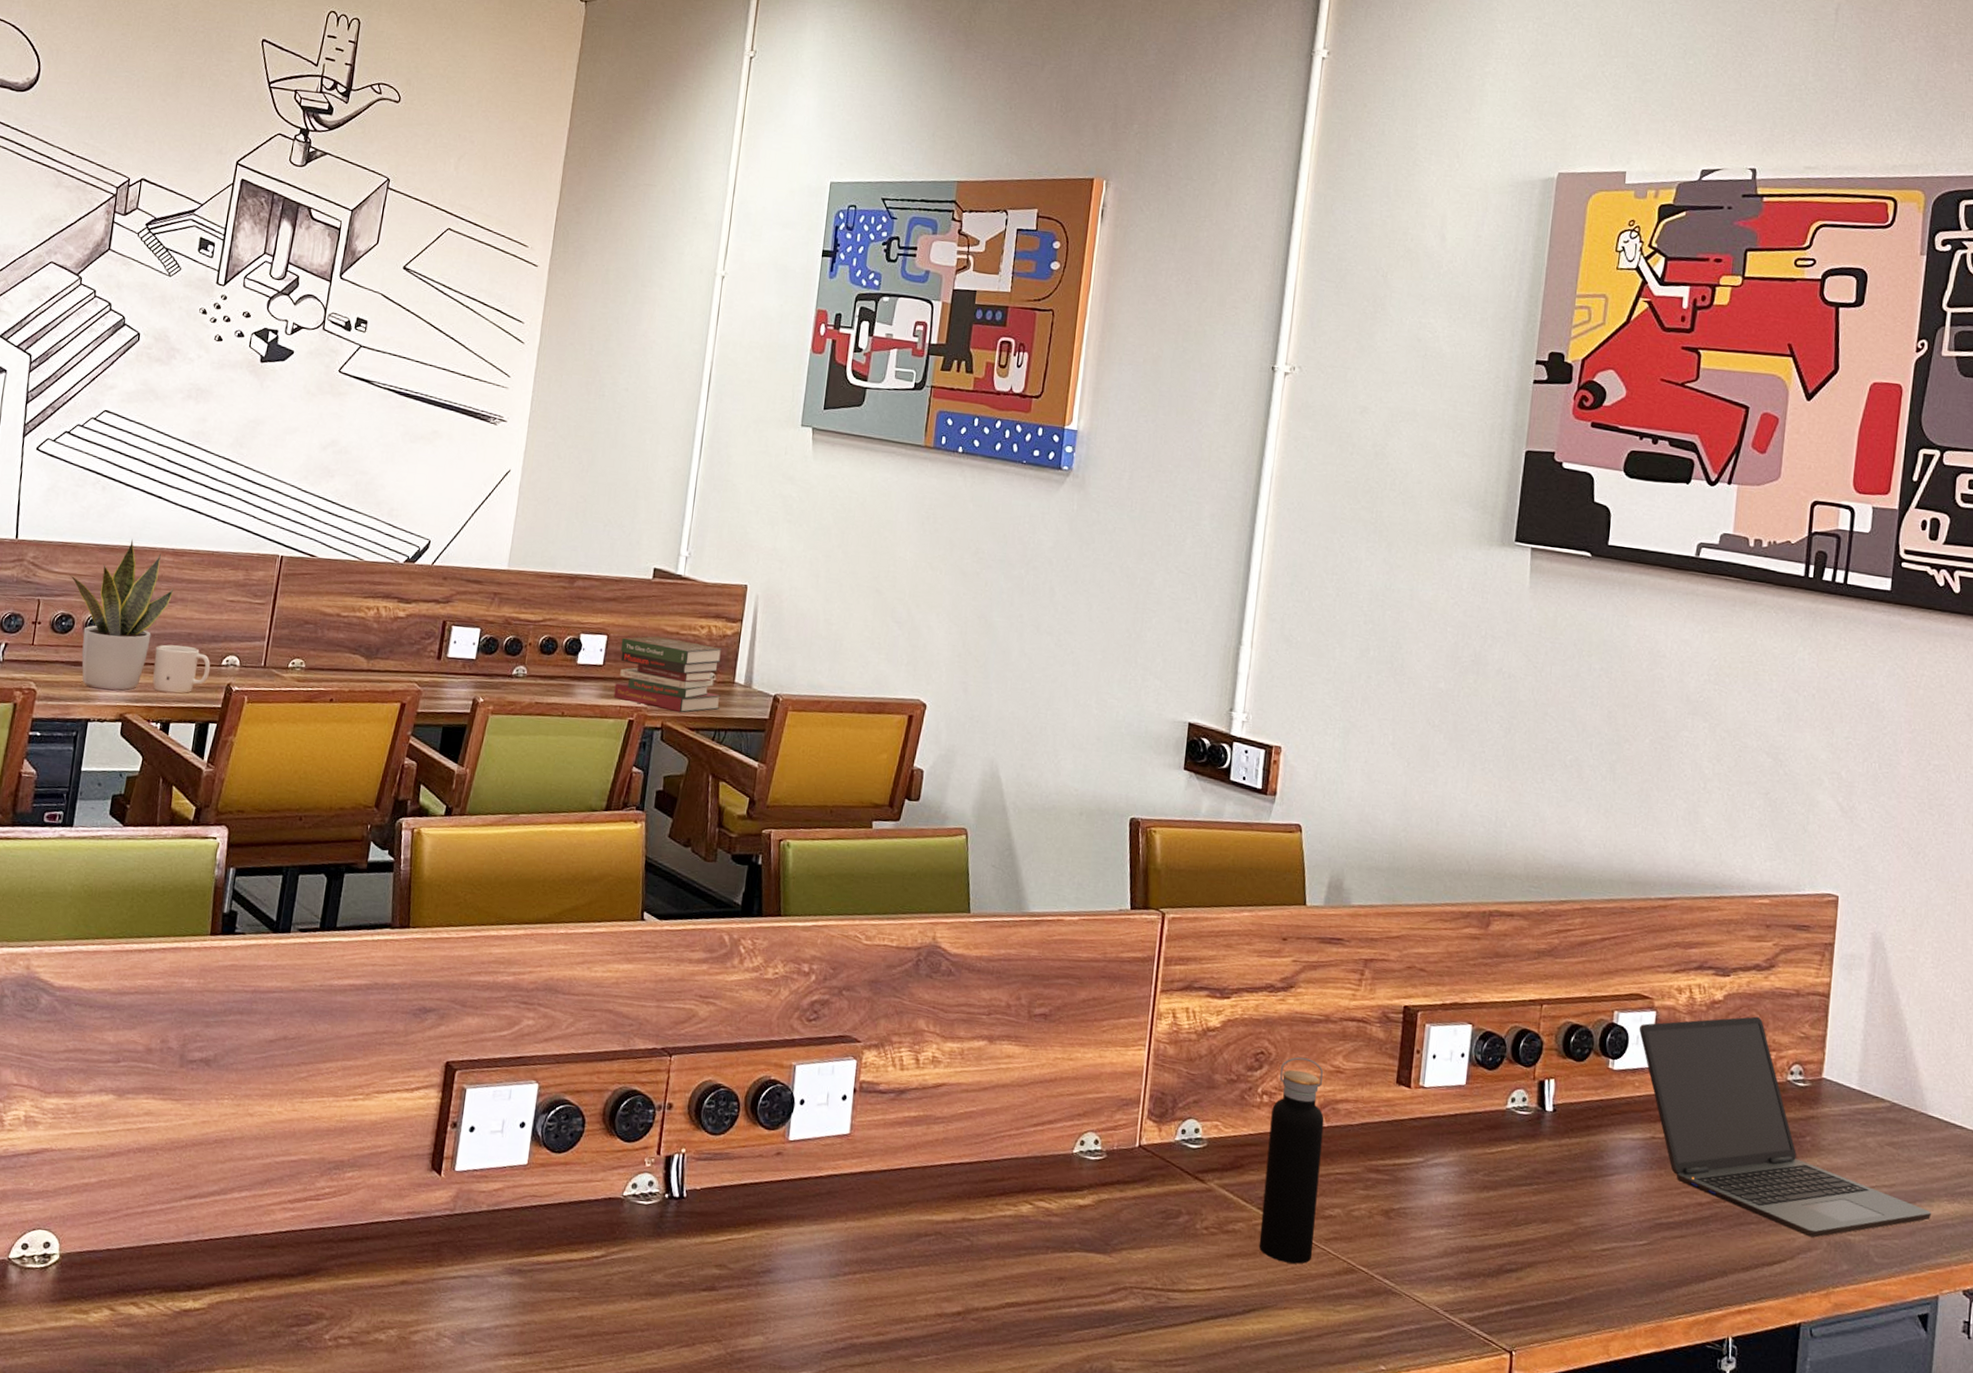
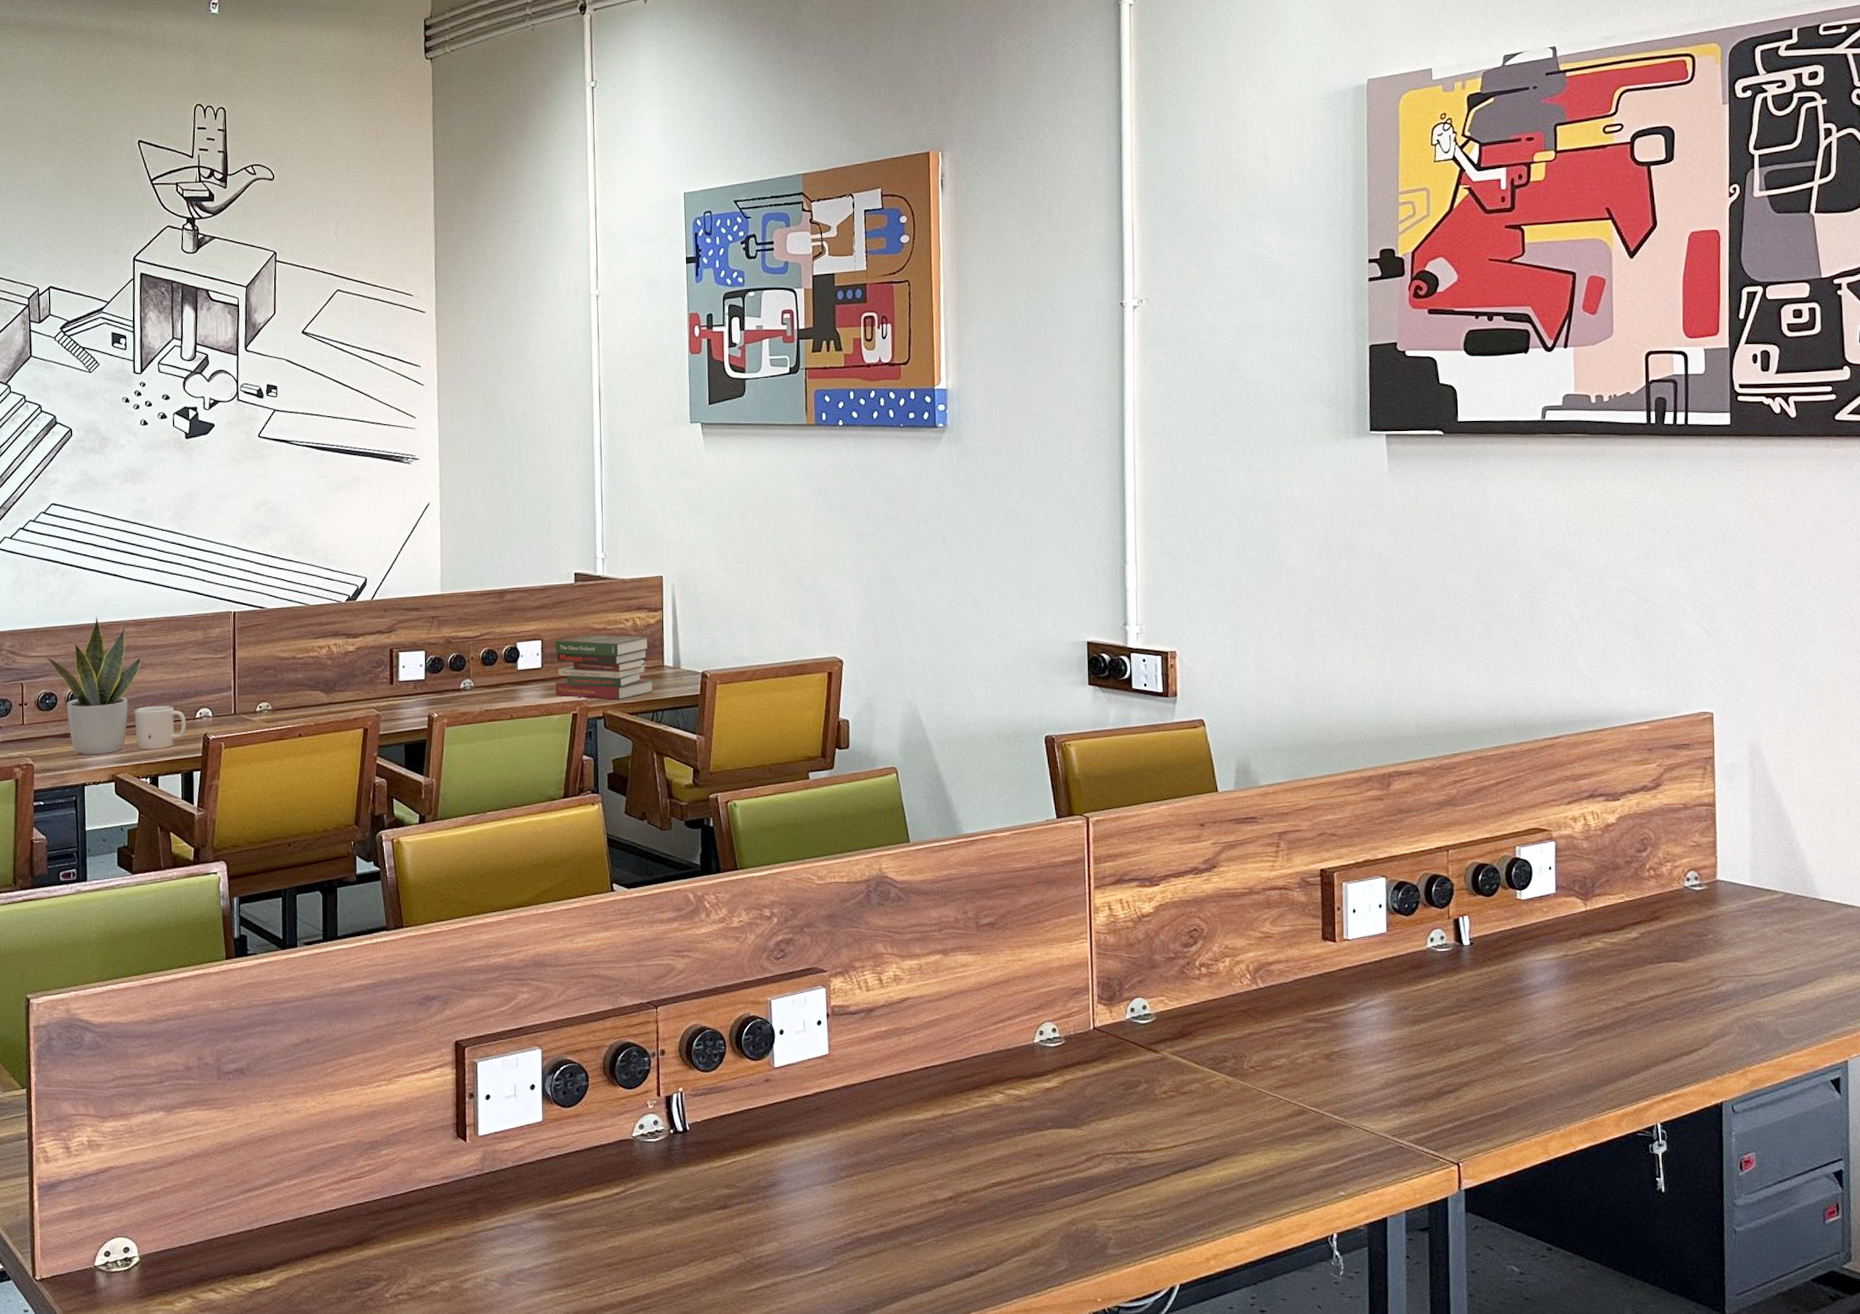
water bottle: present [1258,1057,1324,1264] -> none [1211,928,1265,1113]
laptop: present [1639,1016,1932,1238] -> none [1541,833,1833,1024]

